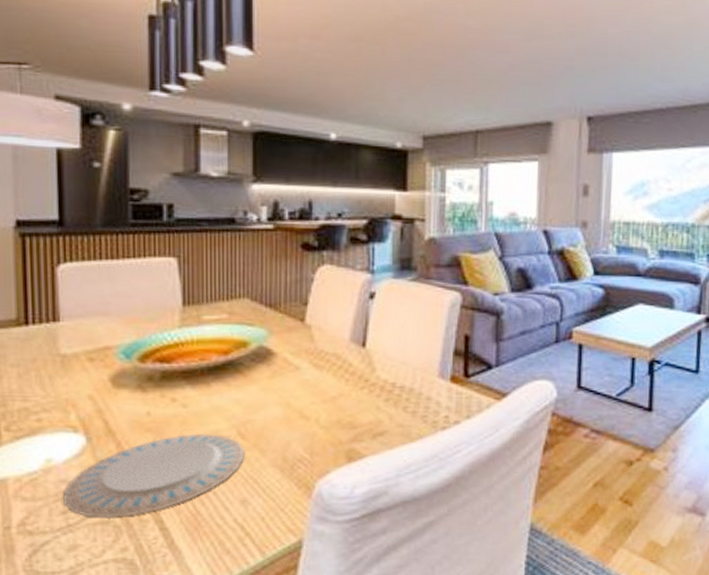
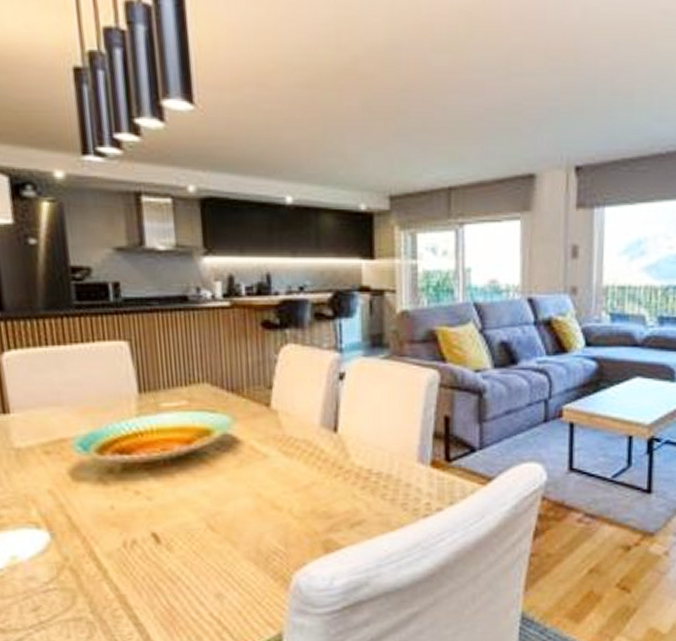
plate: present [63,434,245,517] -> none [32,527,216,614]

